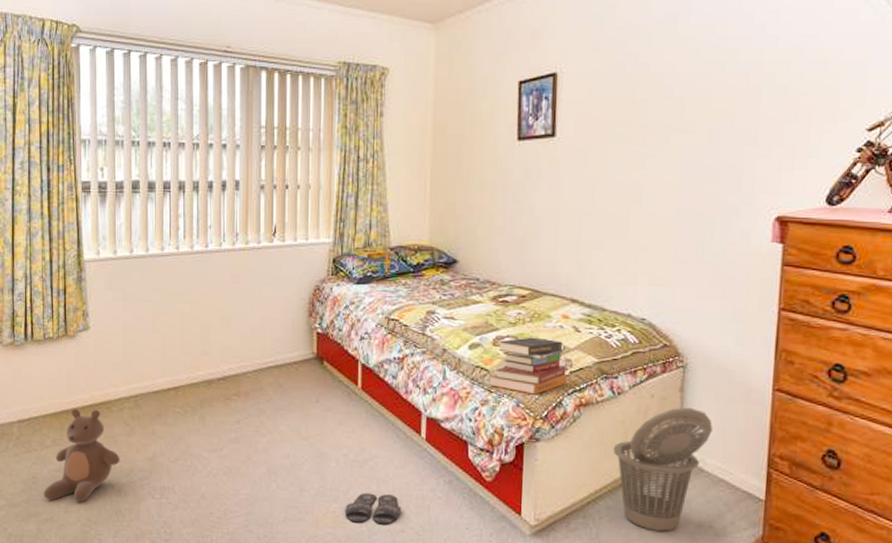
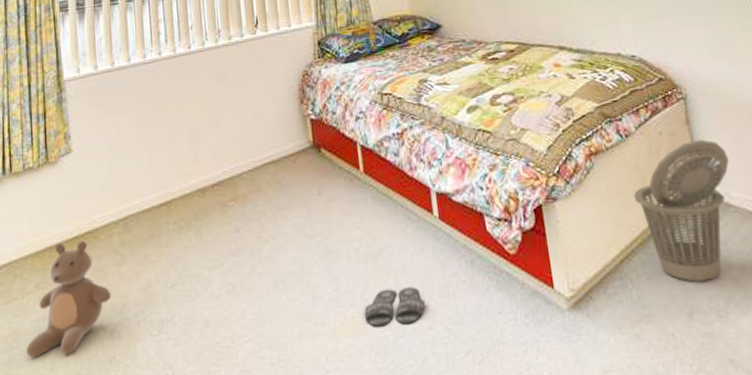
books: present [489,337,567,395] -> none [493,90,573,151]

